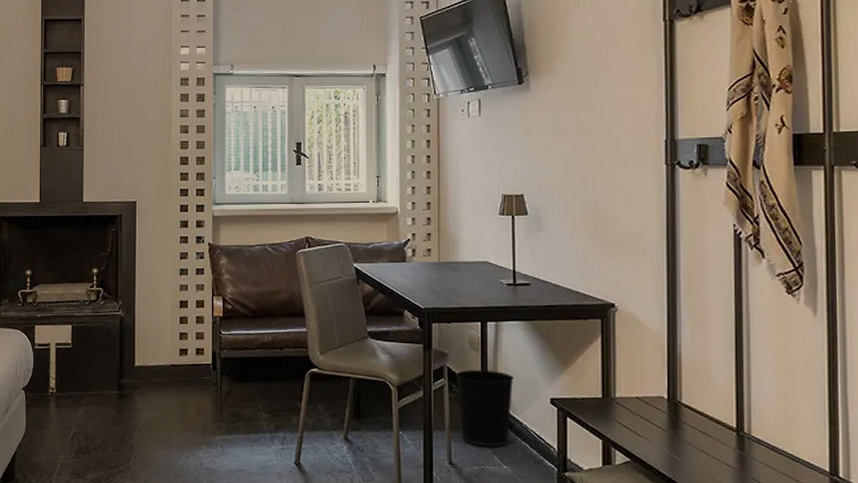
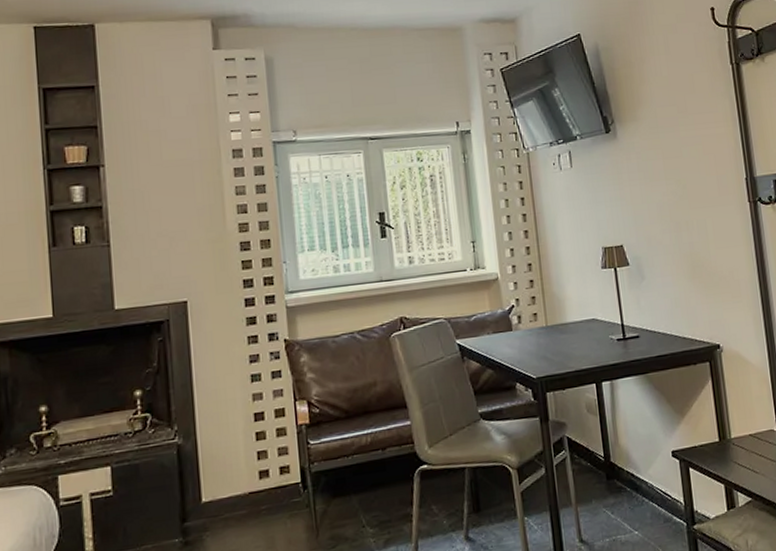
wastebasket: present [456,370,514,447] -> none [576,432,637,516]

